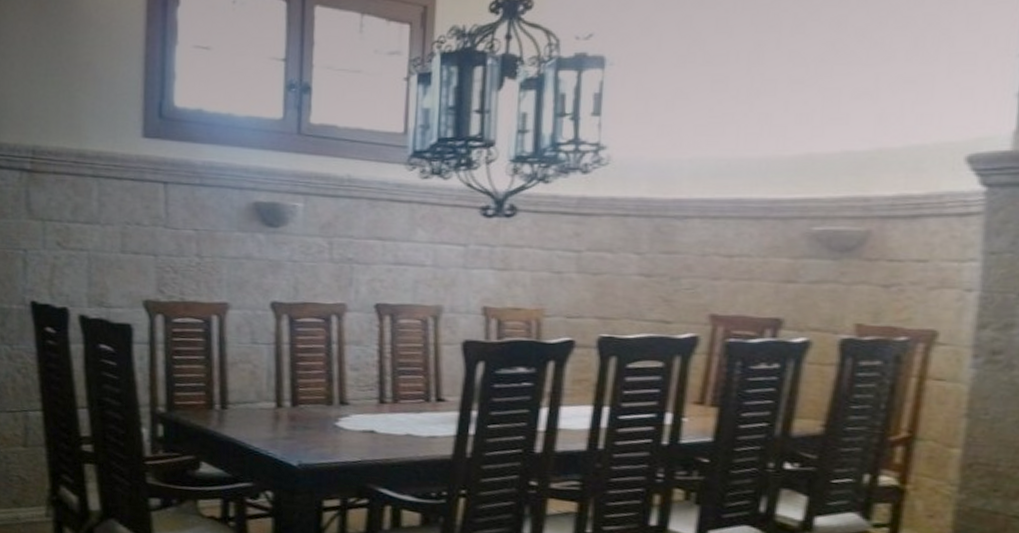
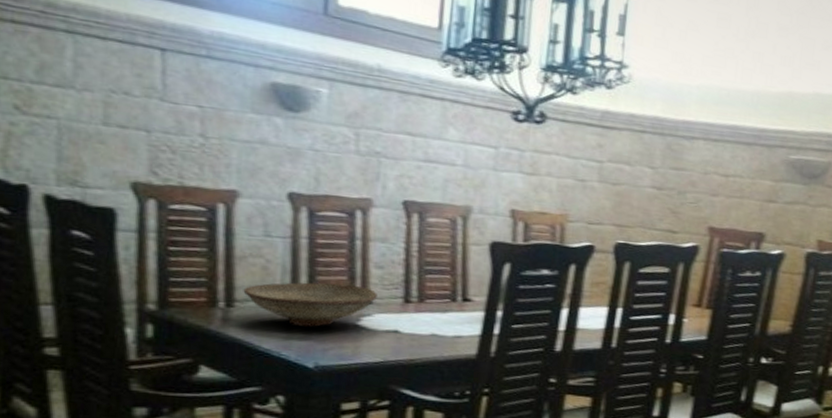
decorative bowl: none [235,385,354,428] -> present [243,282,377,328]

